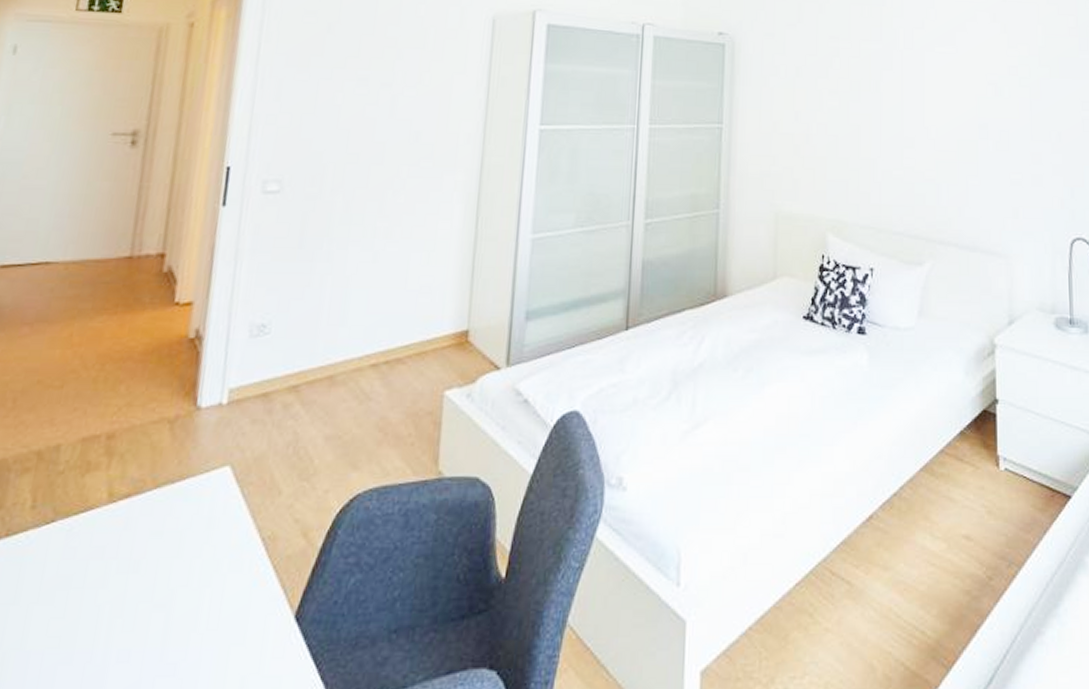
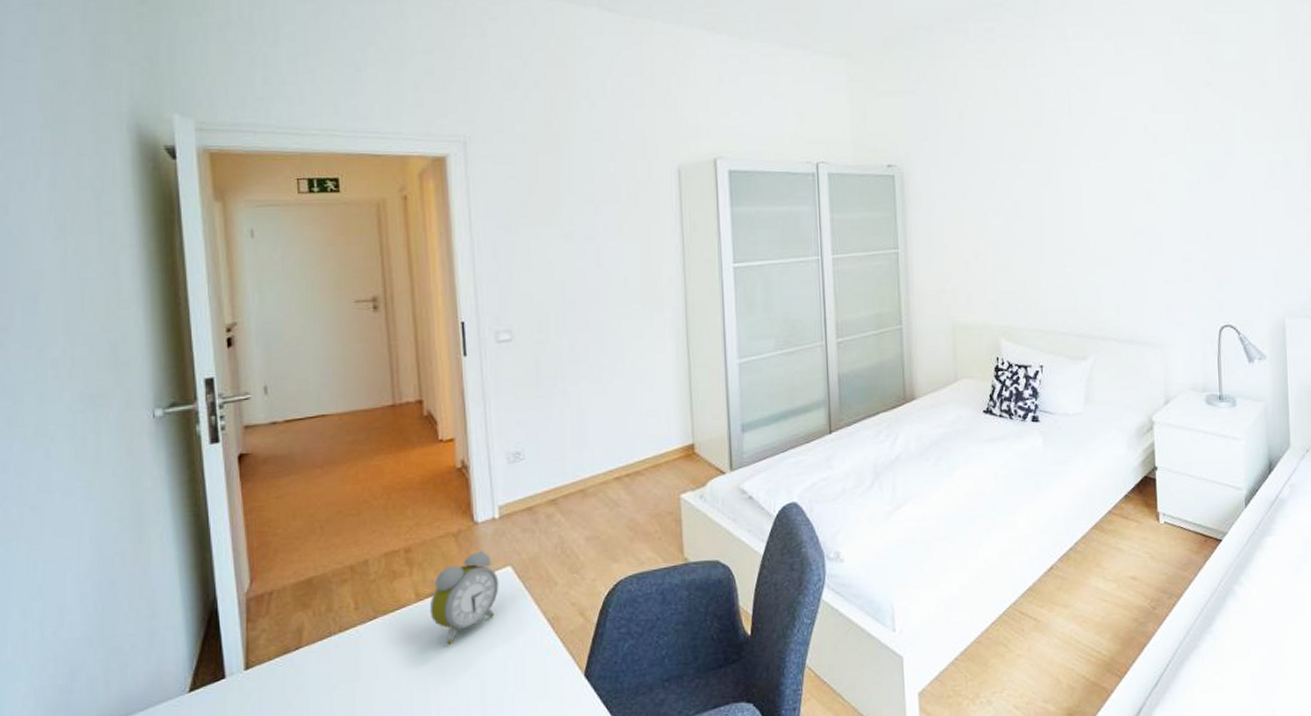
alarm clock: none [121,443,213,563] -> present [429,550,499,645]

